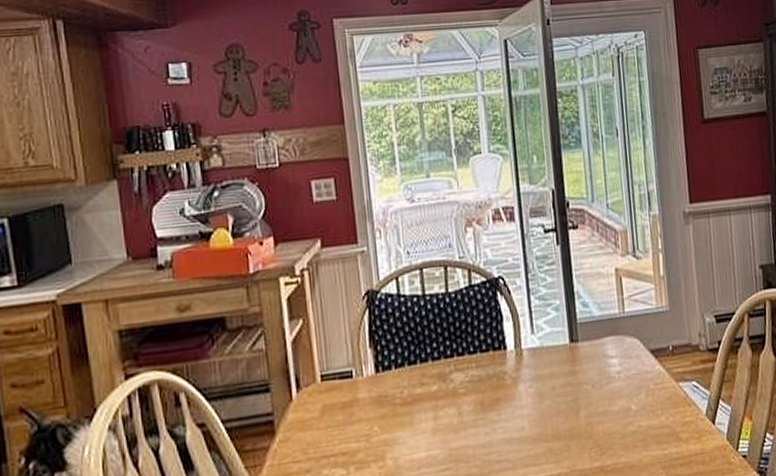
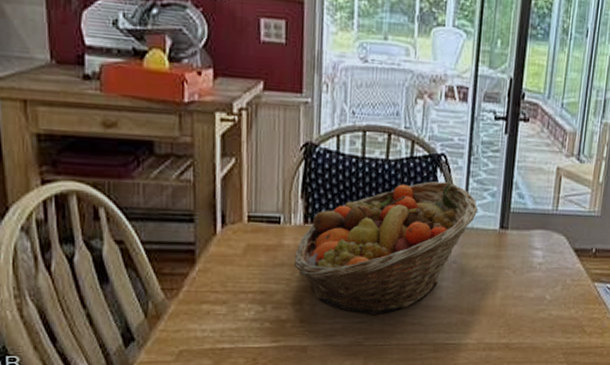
fruit basket: none [371,303,545,460] -> present [294,181,479,316]

